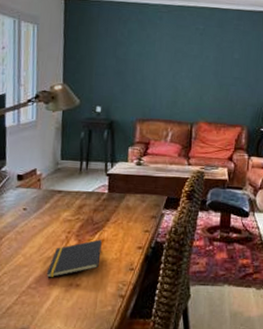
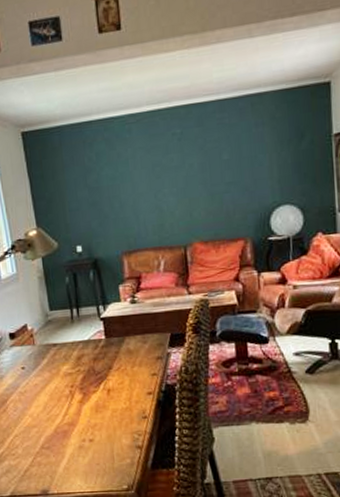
notepad: present [46,239,102,278] -> none [56,390,110,436]

